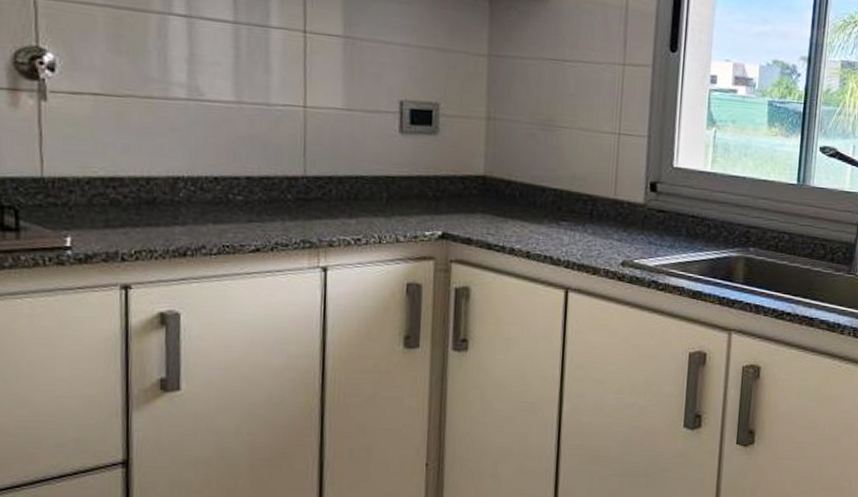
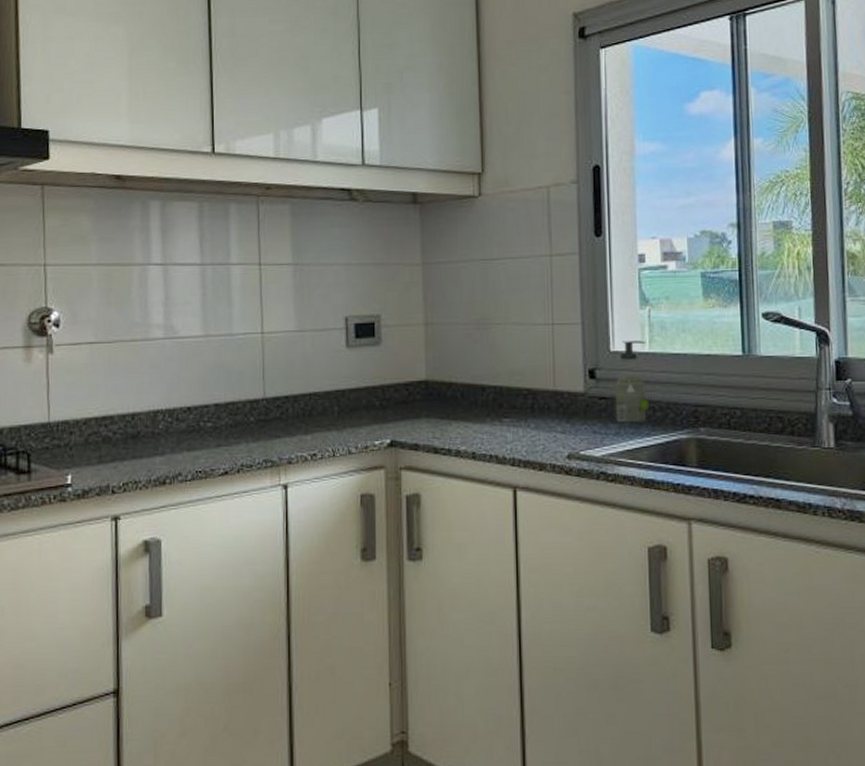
soap dispenser: none [670,158,708,237] -> present [612,341,649,422]

